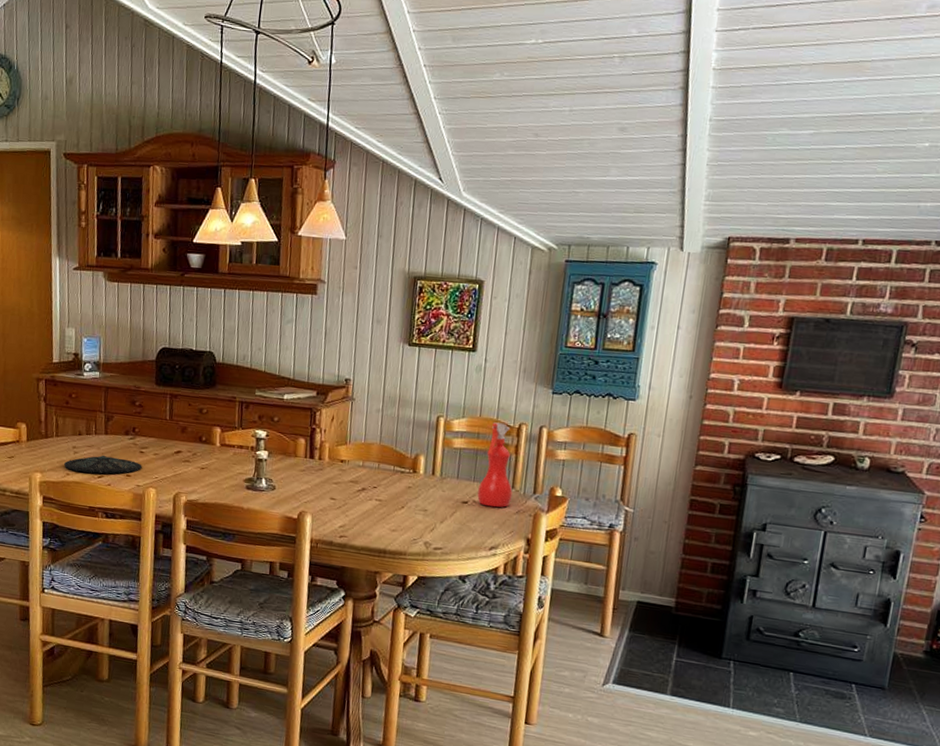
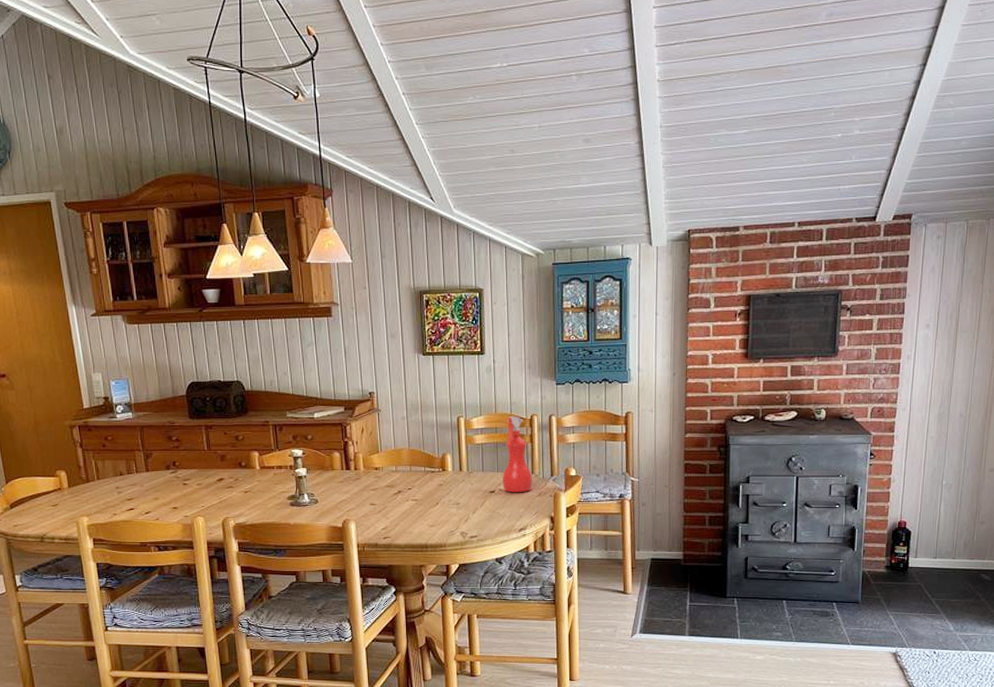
plate: present [64,455,142,474] -> none [110,491,187,510]

